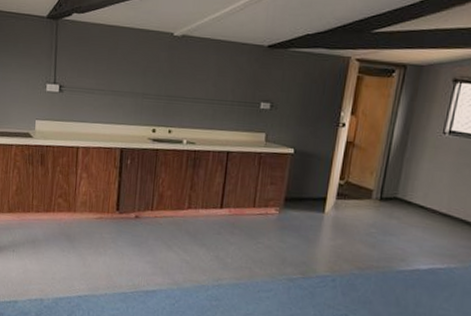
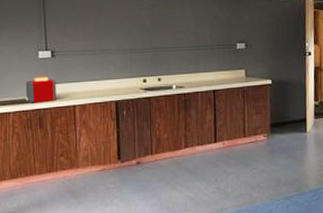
toaster: none [30,110,62,139] -> present [25,76,56,103]

